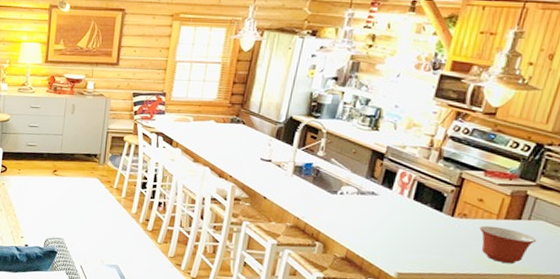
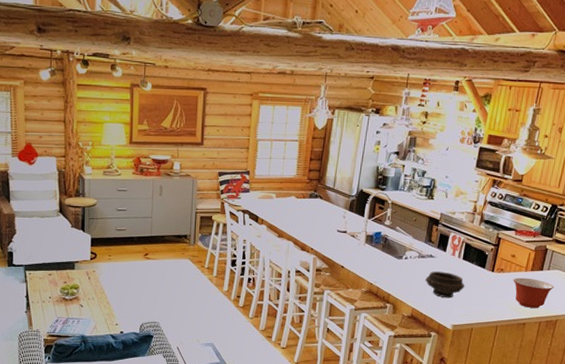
bowl: none [364,210,415,243] -> present [425,271,465,298]

